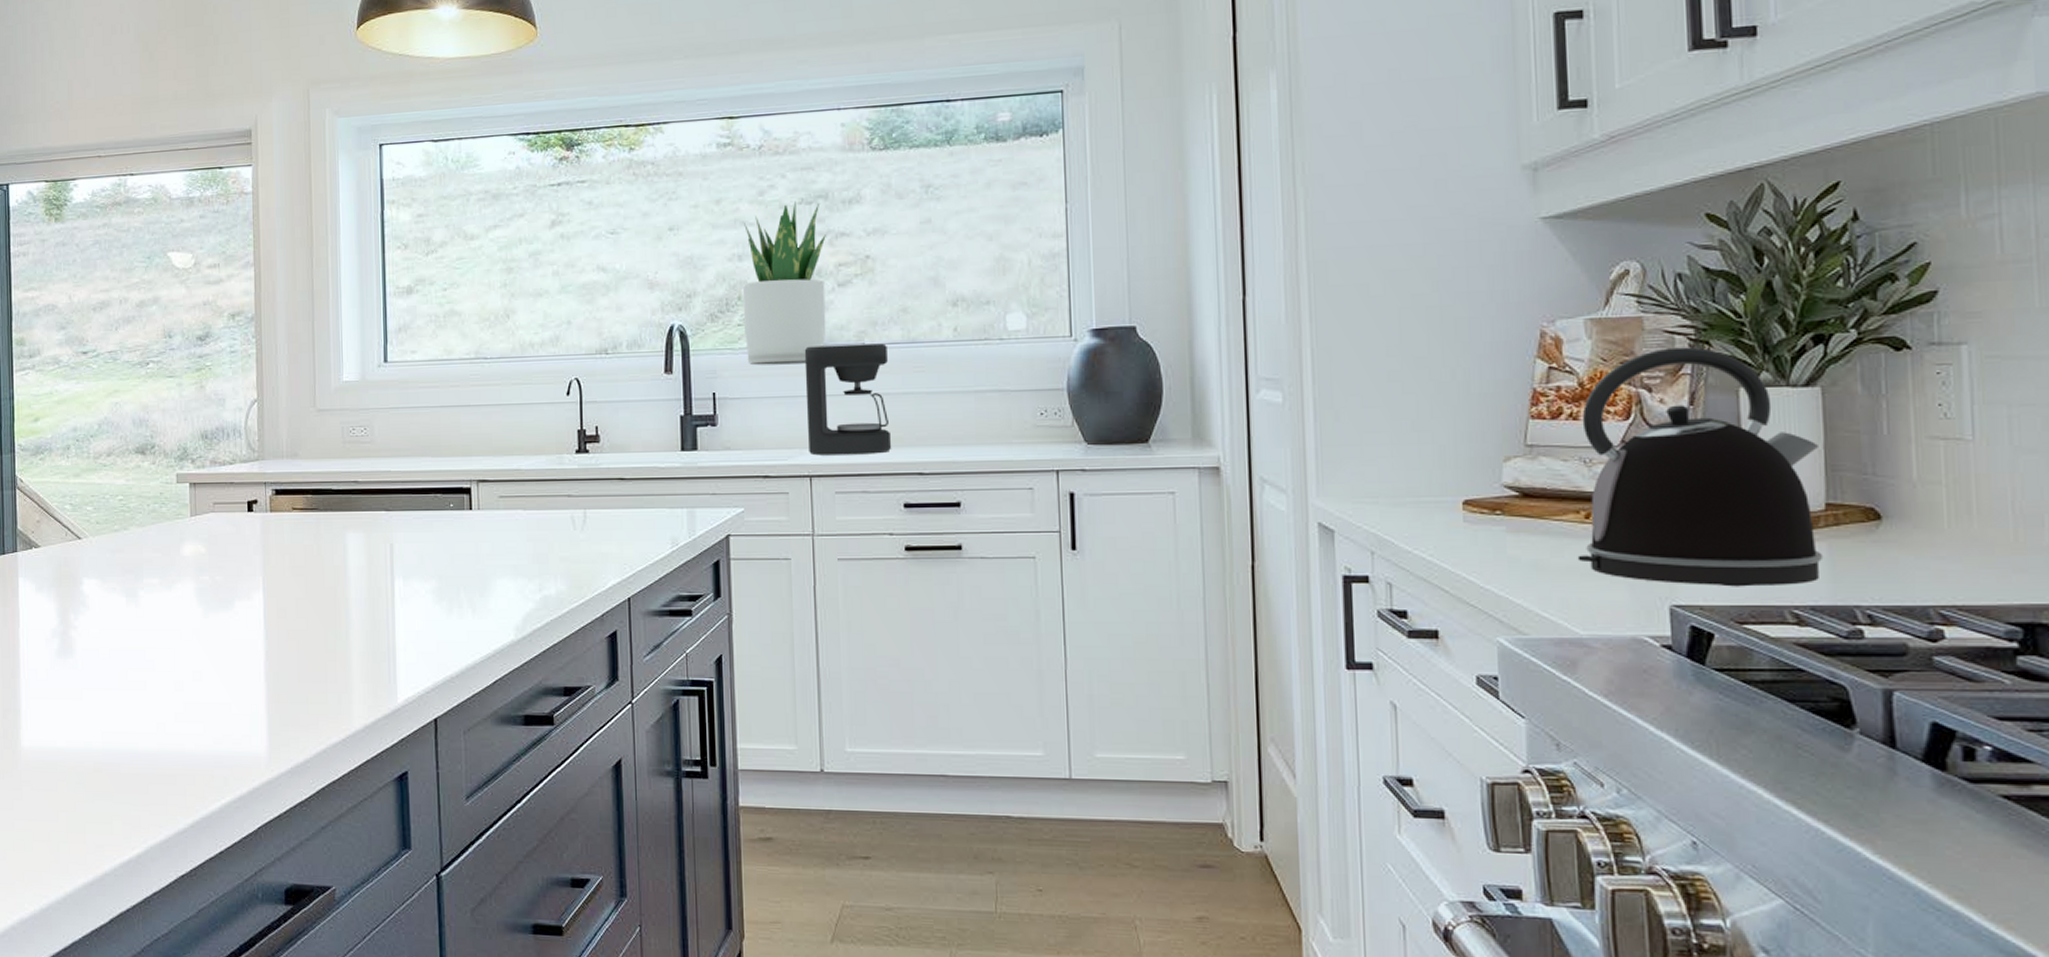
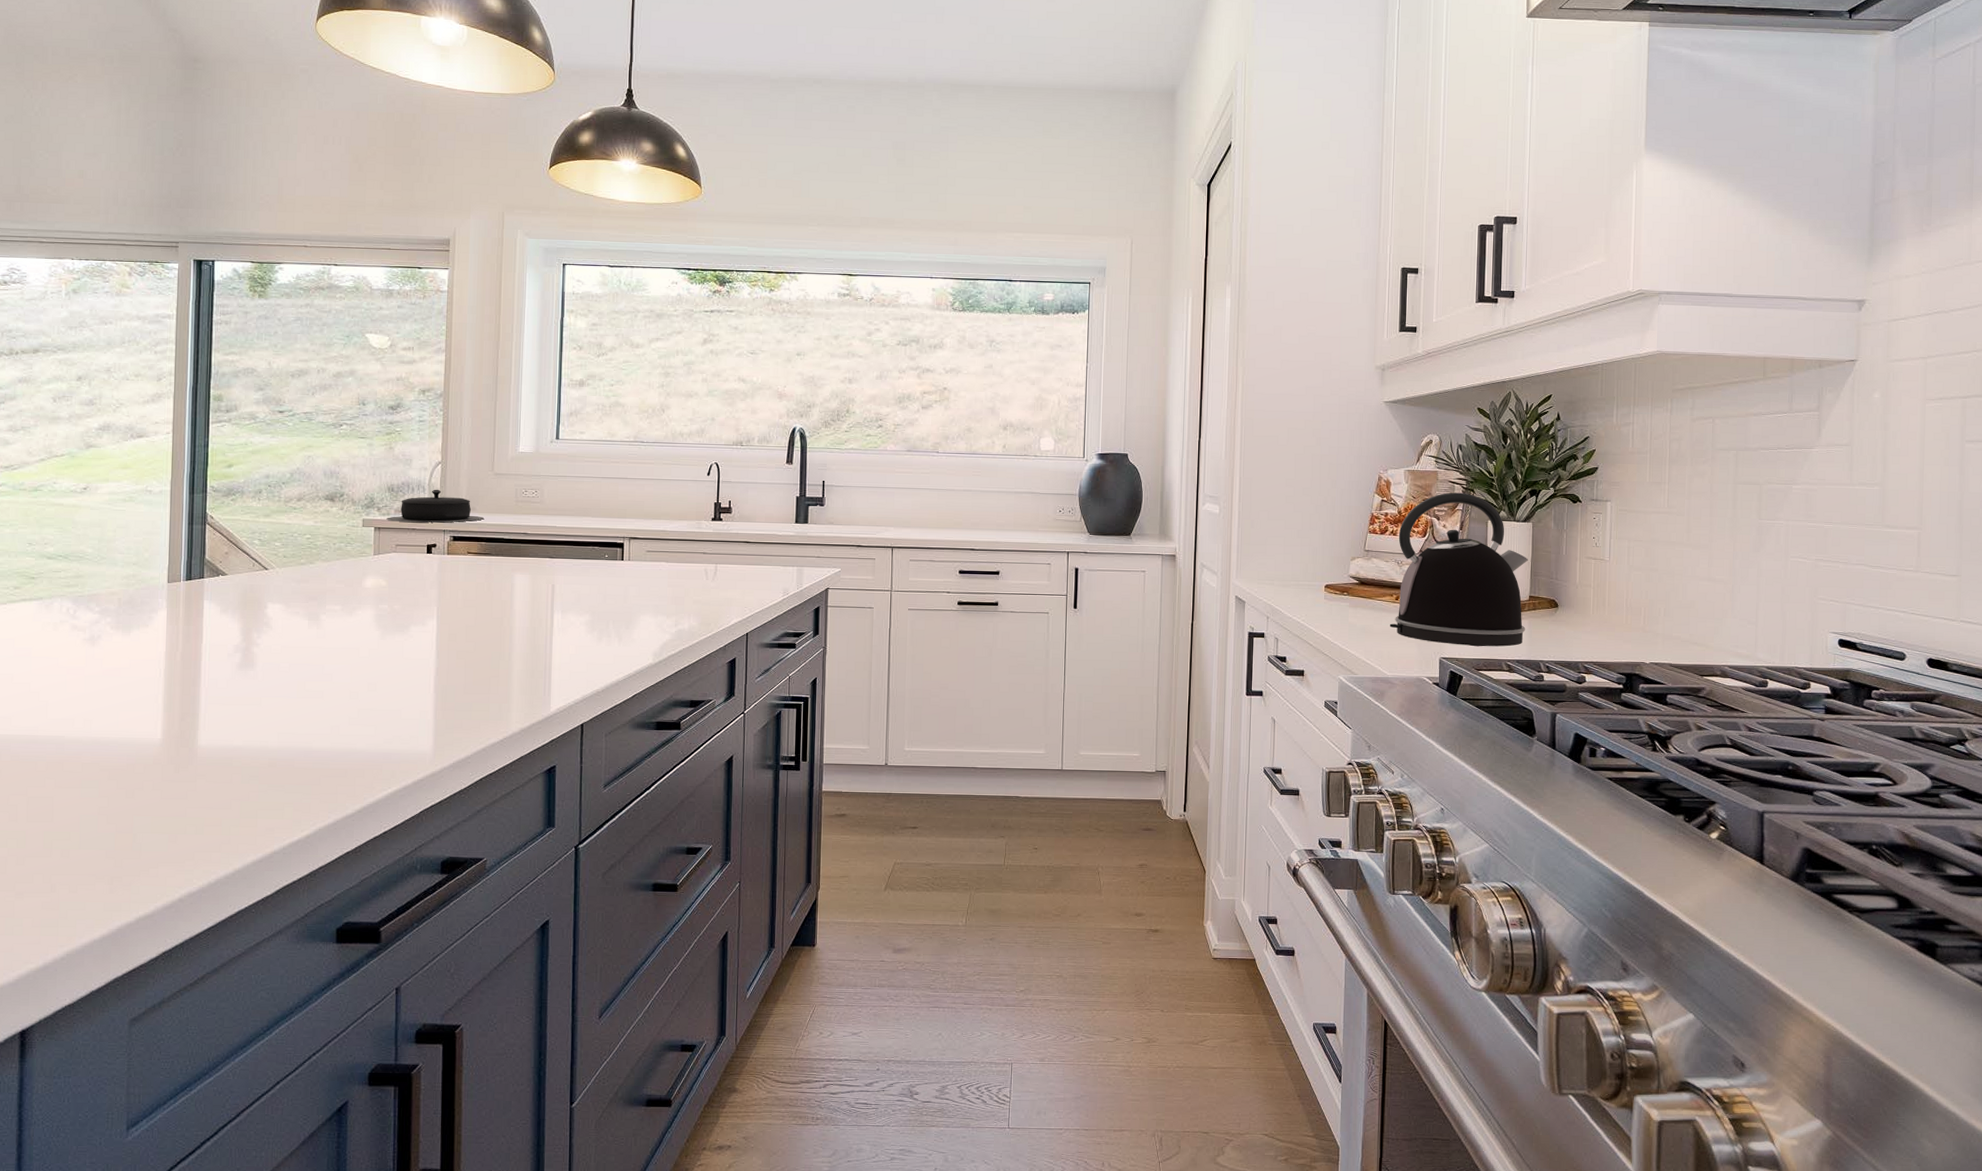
cooking pot: none [201,433,308,475] -> present [386,489,484,523]
planter: present [742,200,826,366] -> none [849,342,916,464]
coffee maker: present [804,343,892,456] -> none [892,451,955,534]

